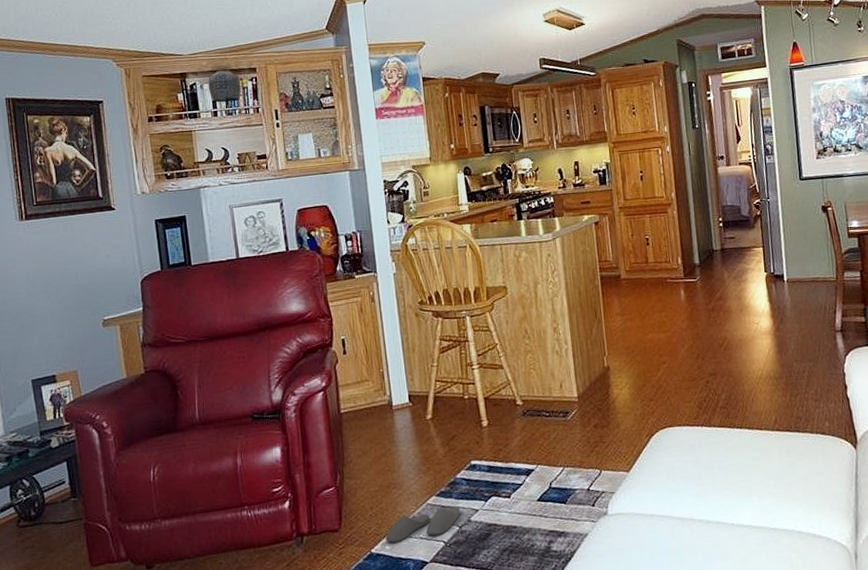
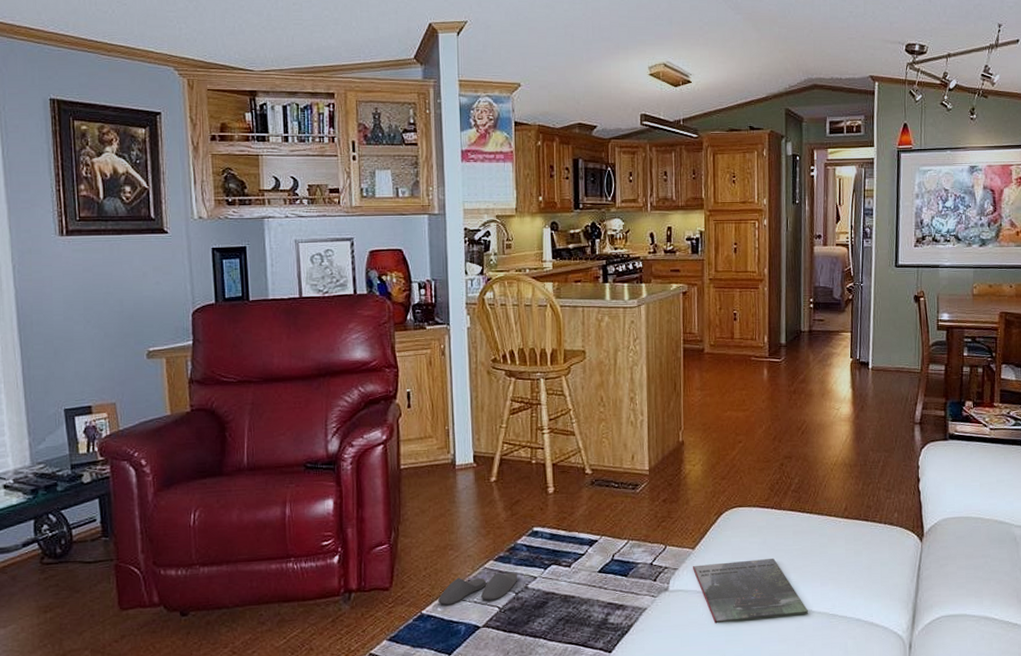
decorative jar: present [207,69,242,103] -> none [279,91,317,127]
magazine: none [629,475,749,545] -> present [693,558,808,624]

